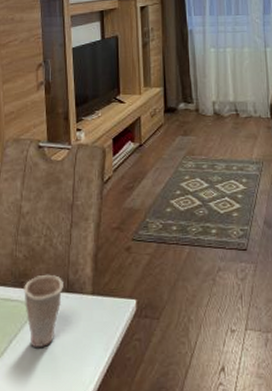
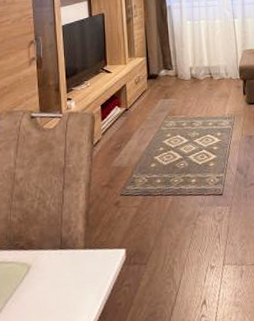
cup: present [24,274,63,348] -> none [18,234,57,305]

